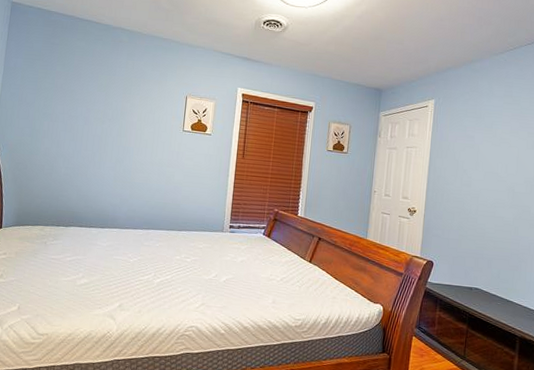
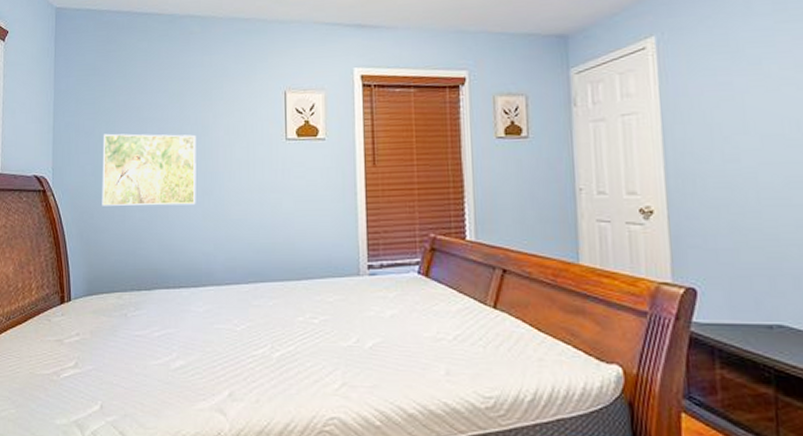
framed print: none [35,106,116,169] -> present [102,133,196,206]

